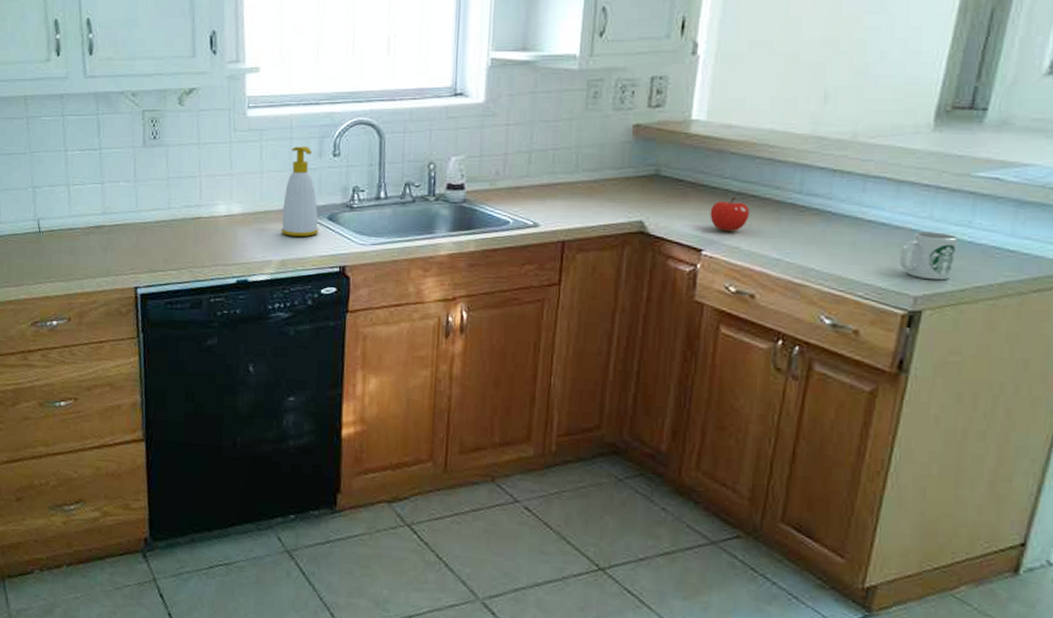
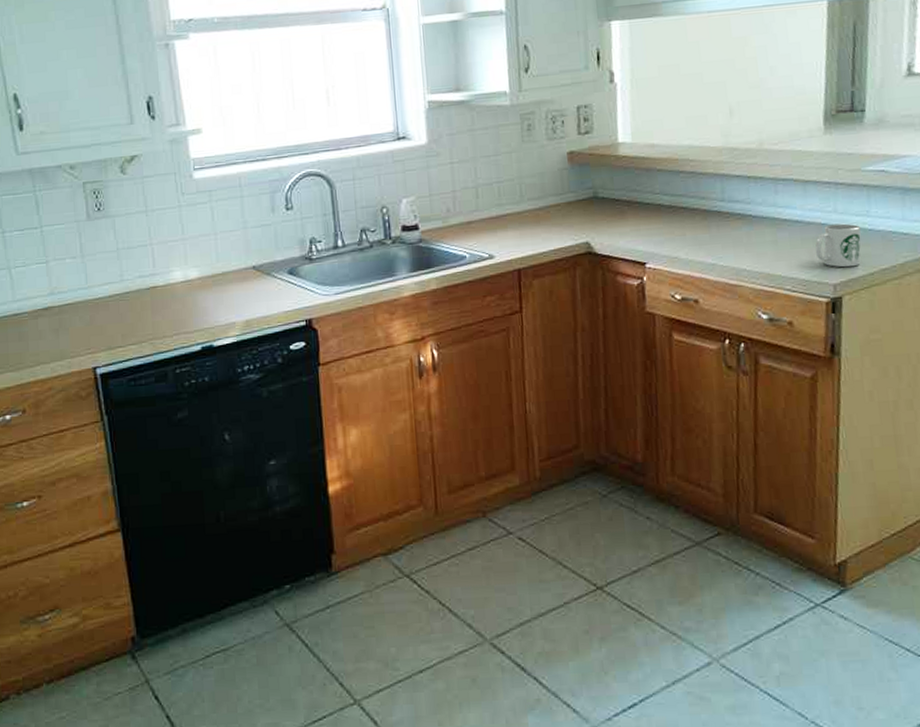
soap bottle: present [280,146,319,237] -> none [241,203,281,296]
fruit: present [710,197,750,232] -> none [647,210,683,243]

